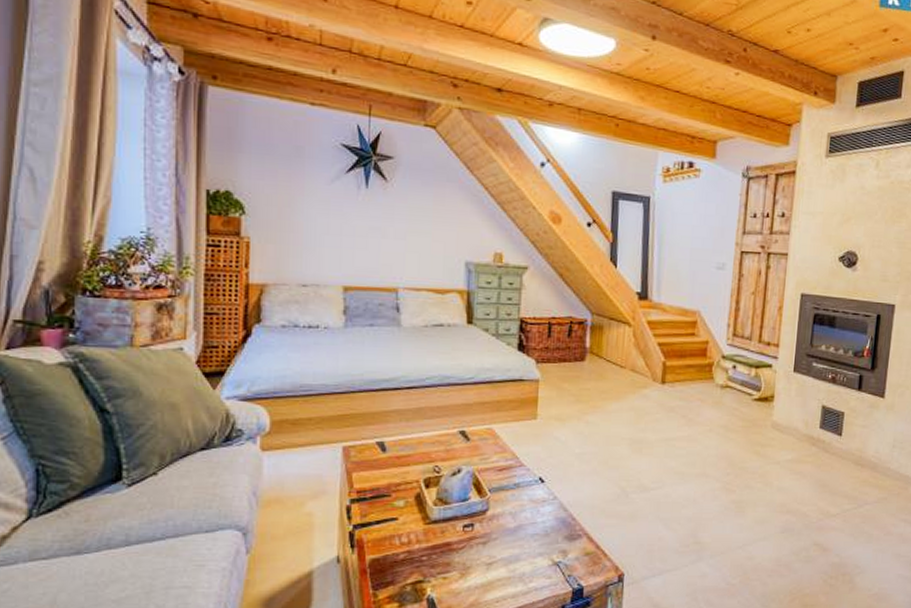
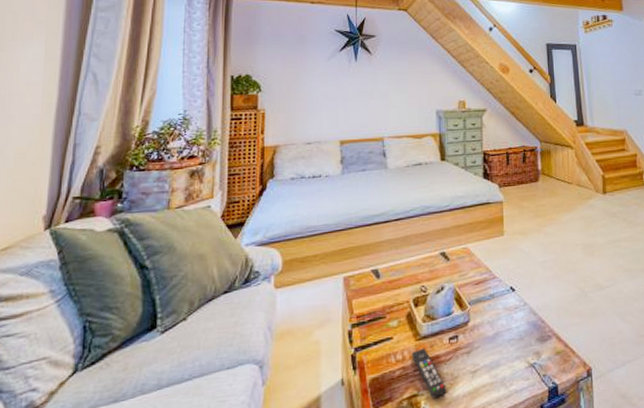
remote control: none [419,533,457,589] -> present [412,348,447,400]

